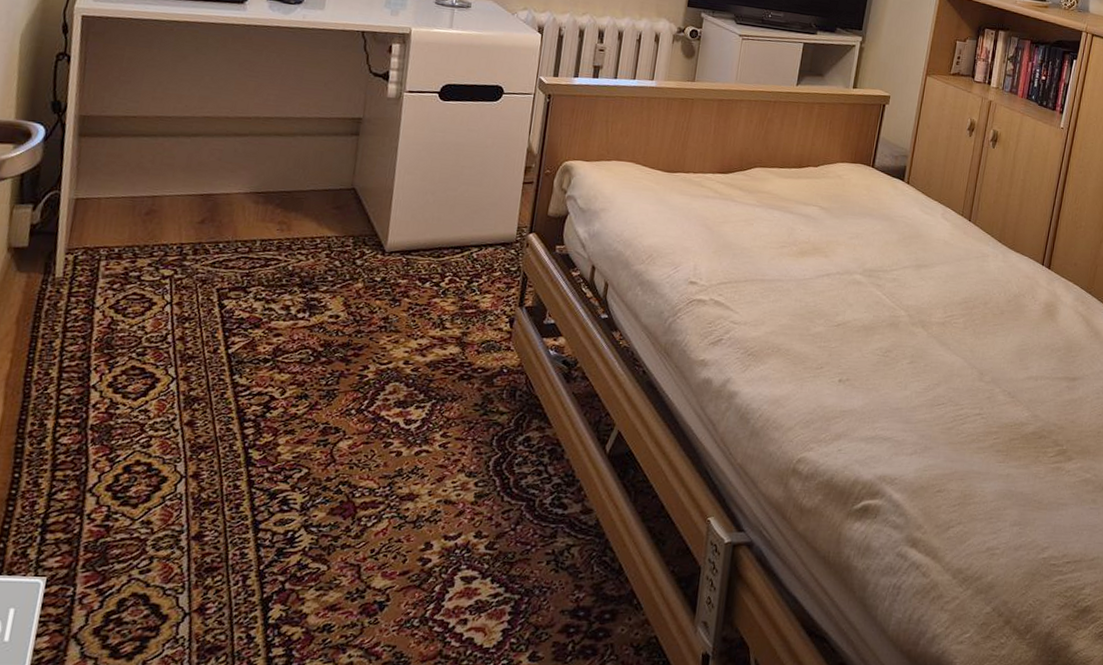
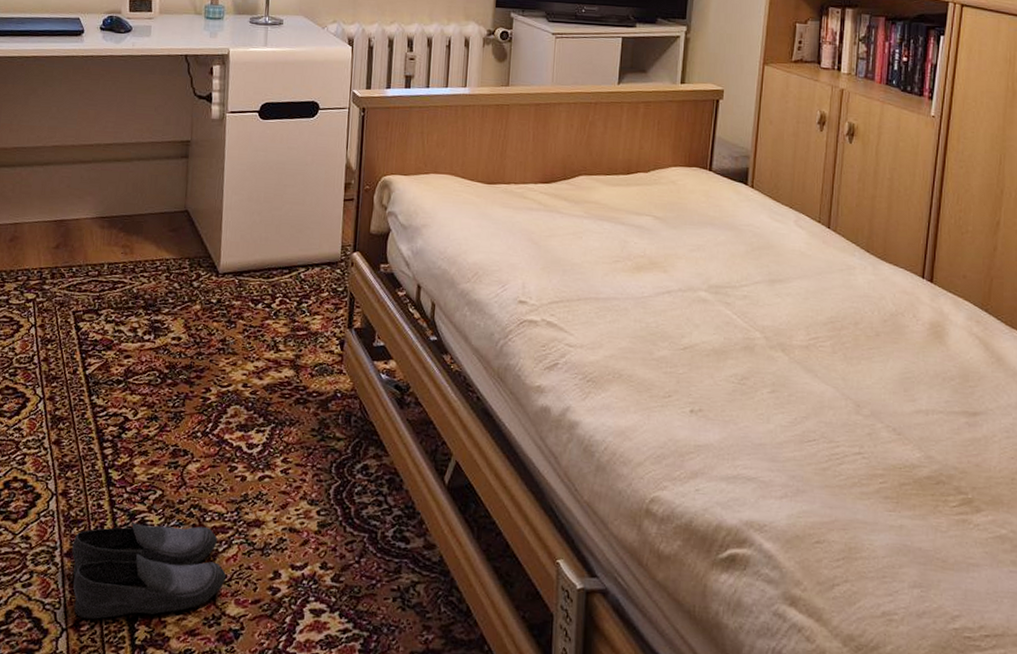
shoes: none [199,501,374,602] -> present [72,521,226,620]

